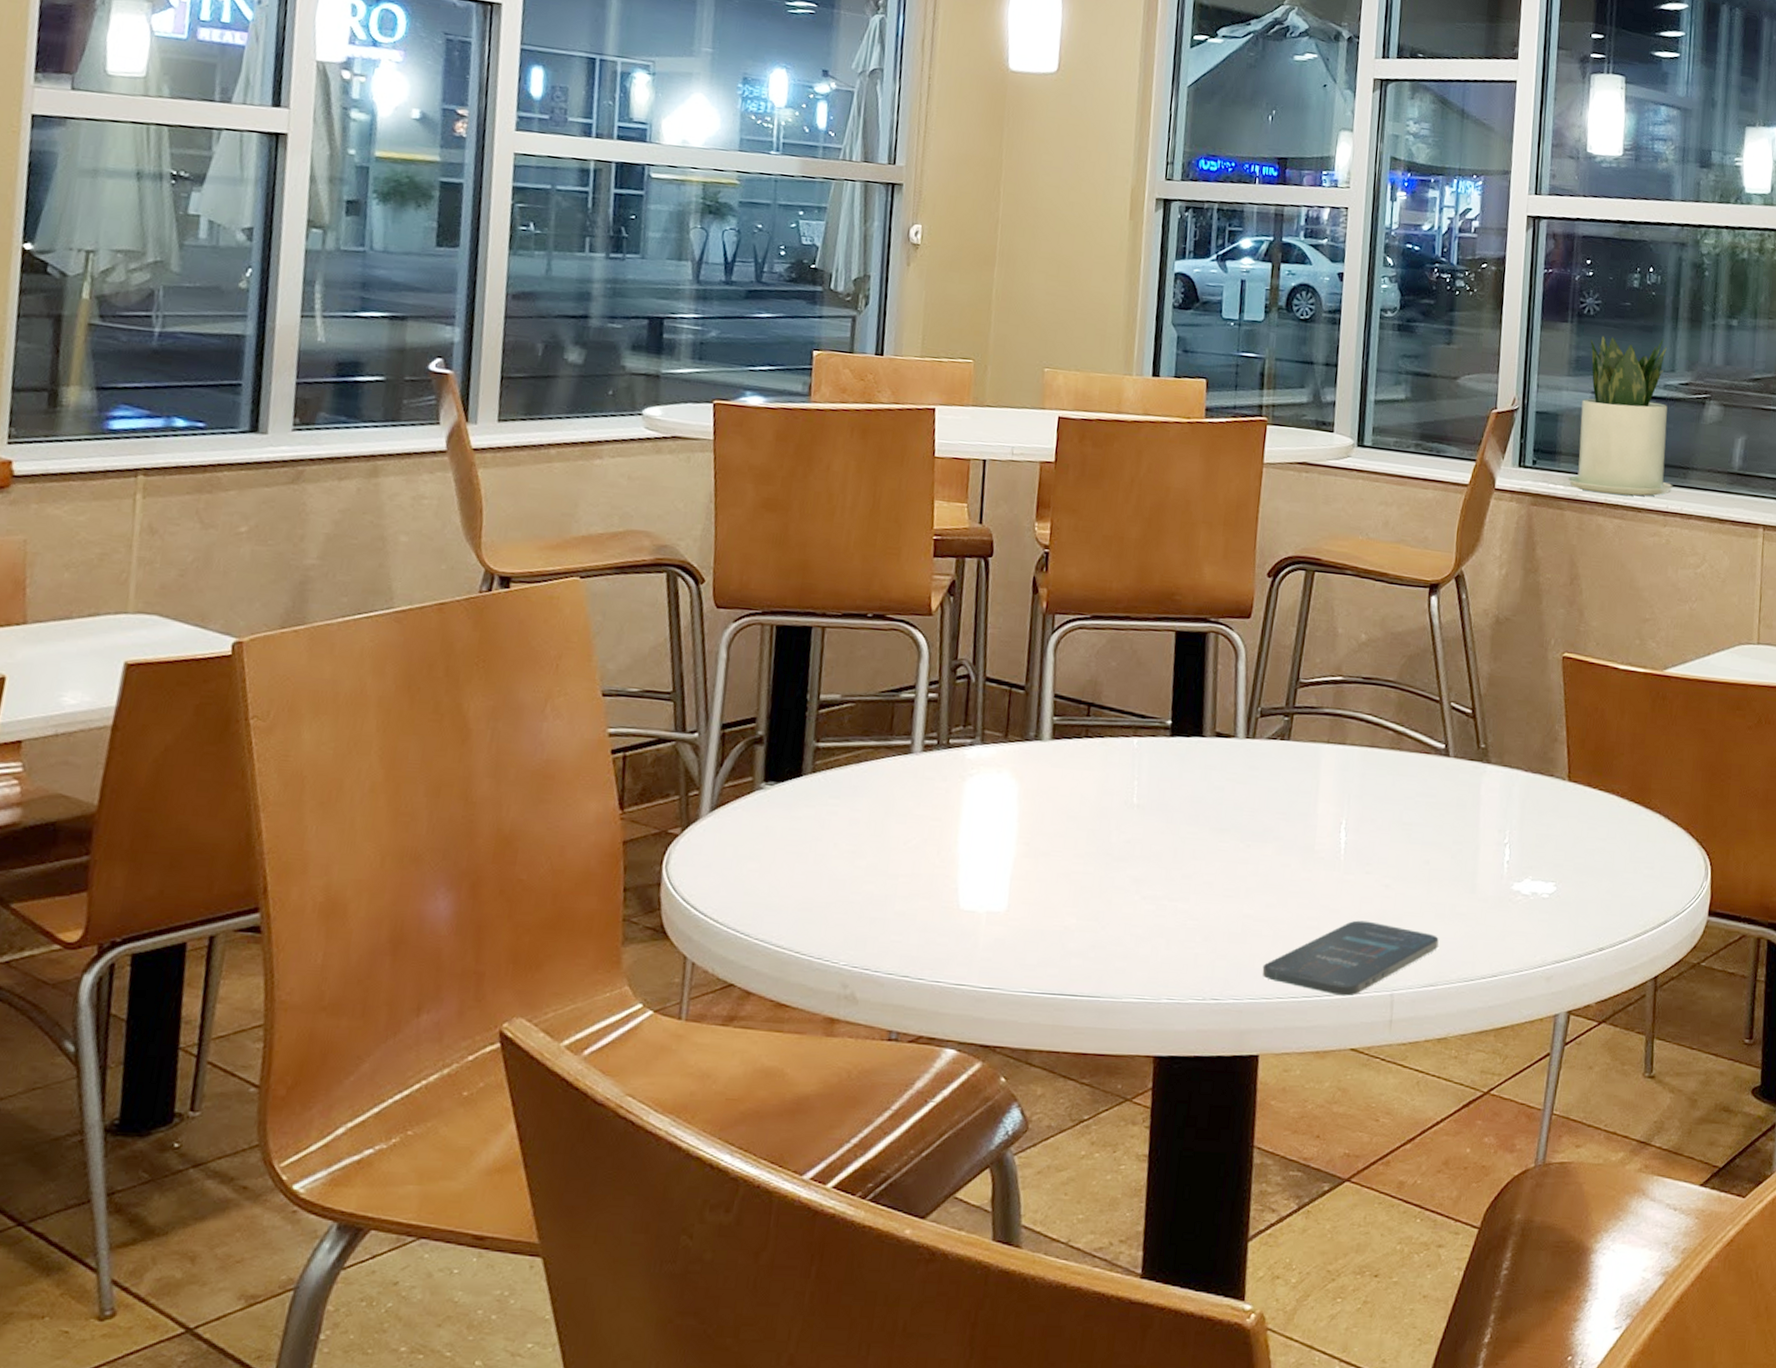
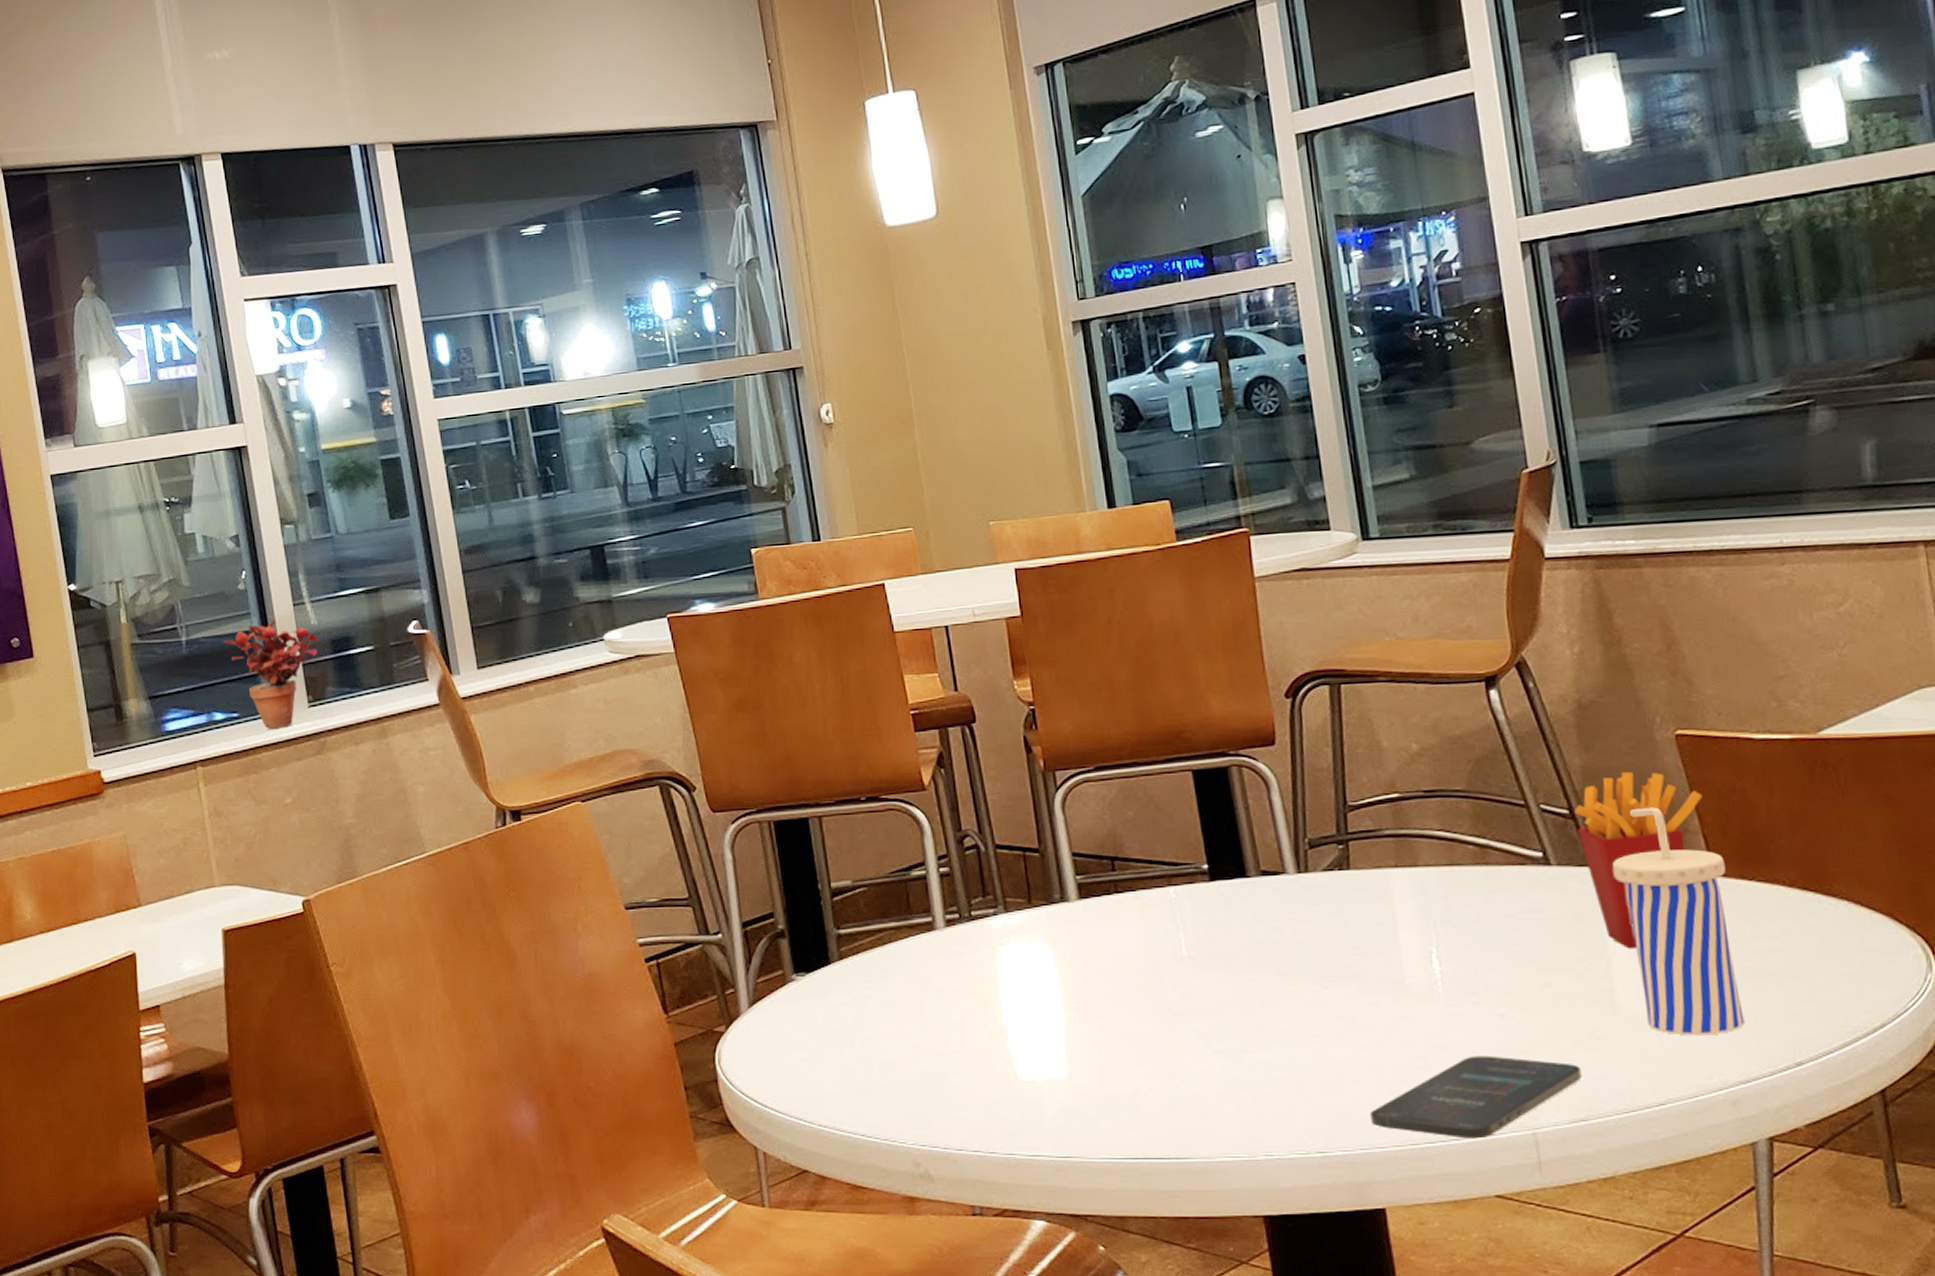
potted plant: none [205,328,322,448] -> present [223,620,319,729]
french fries: none [1475,683,1573,838] -> present [1574,772,1702,949]
beverage cup: none [1495,715,1579,919] -> present [1611,807,1745,1036]
planter: present [1568,335,1674,497] -> none [1634,344,1786,541]

